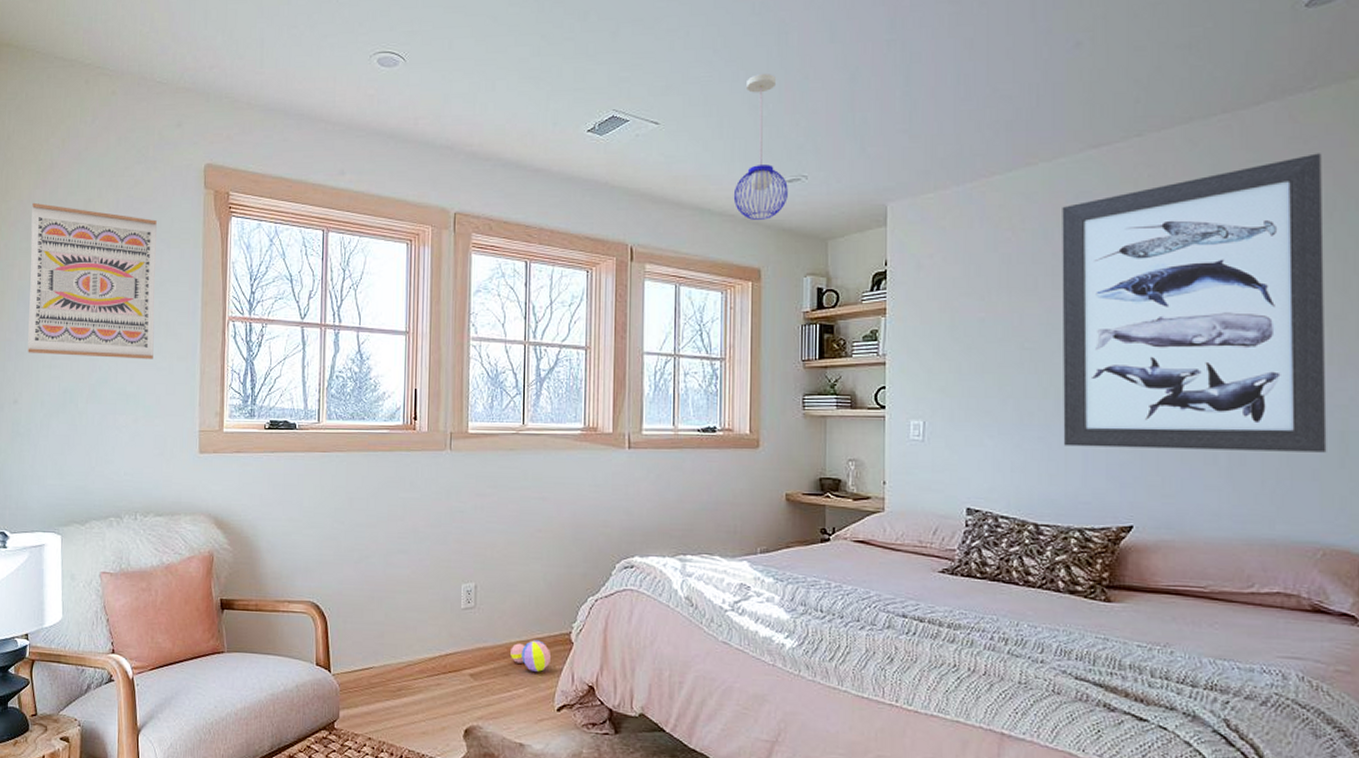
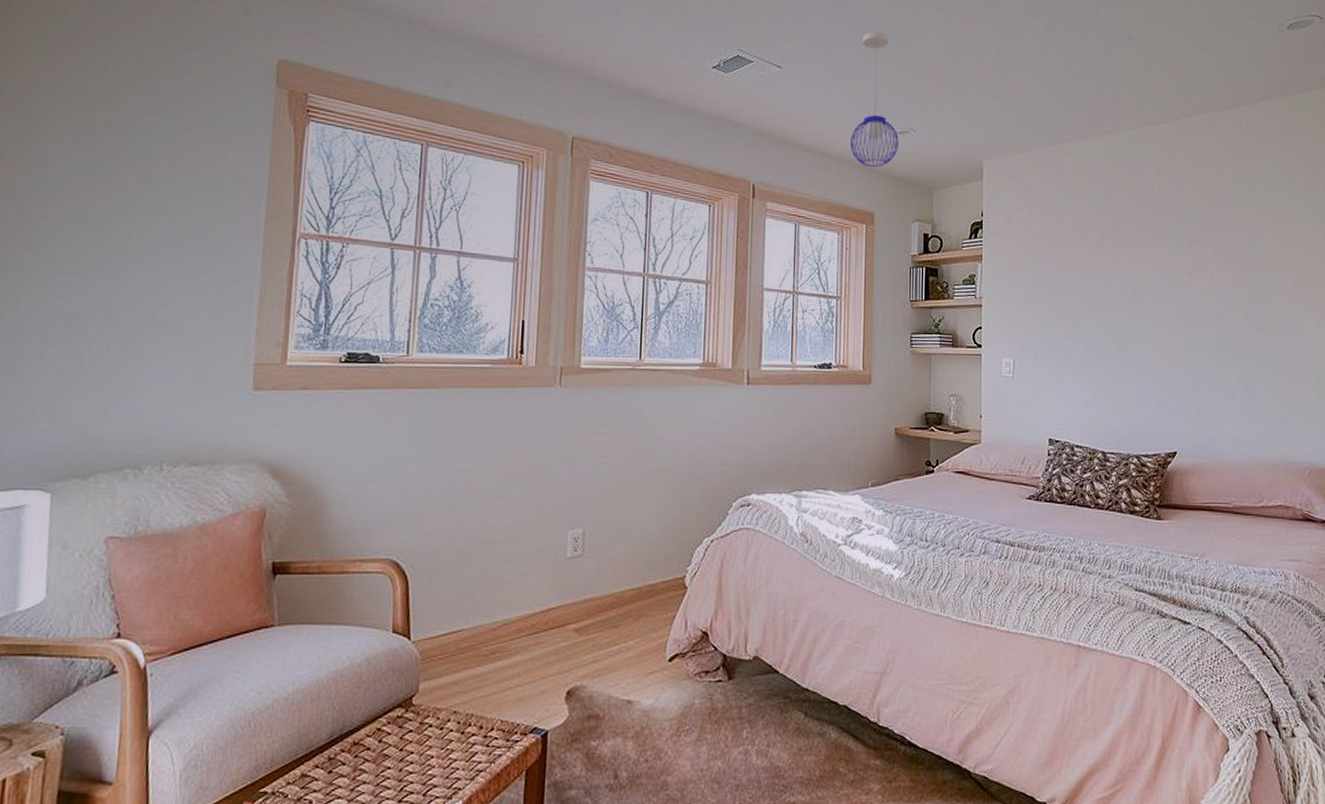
wall art: present [28,202,157,360] -> none [16,83,211,279]
ball: present [510,640,552,672] -> none [620,587,664,621]
wall art: present [1062,153,1327,453] -> none [1121,145,1310,388]

